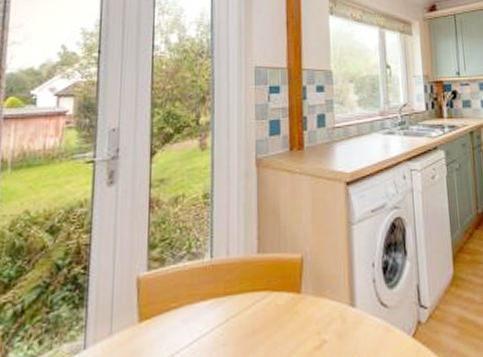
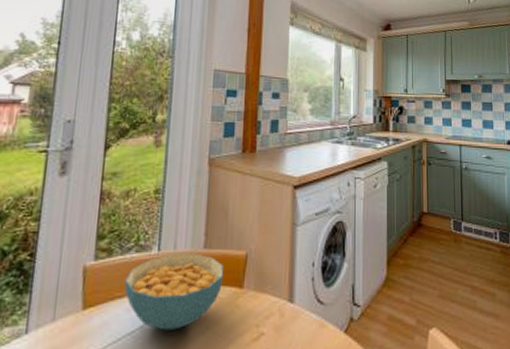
cereal bowl: none [179,259,280,342] -> present [124,253,224,331]

